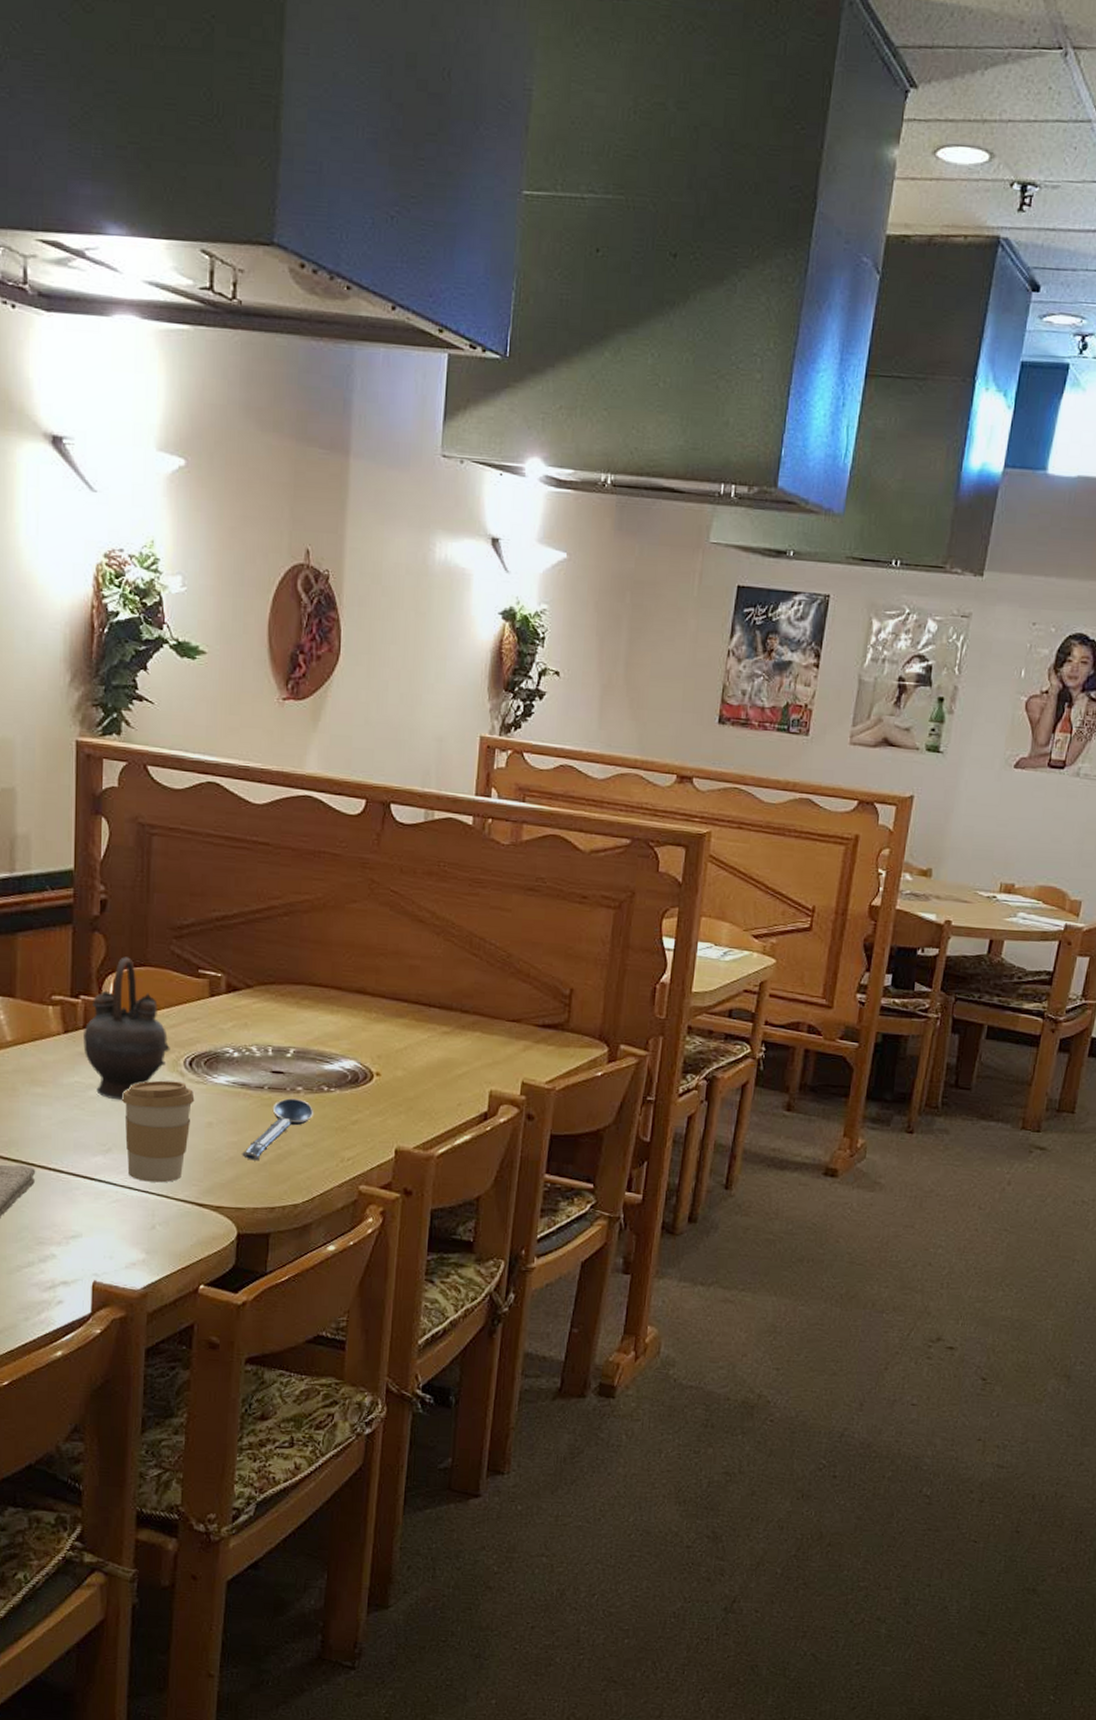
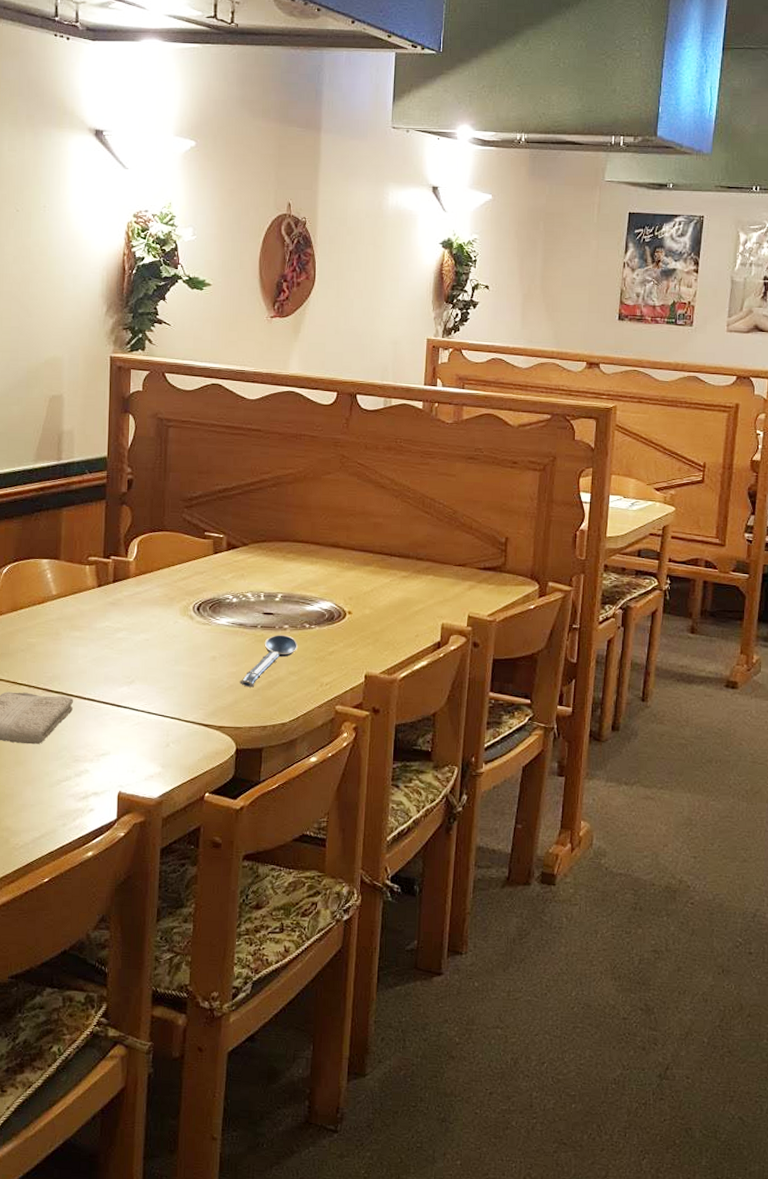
teapot: present [83,957,170,1101] -> none [113,524,182,641]
coffee cup: present [122,1080,195,1183] -> none [143,623,202,708]

